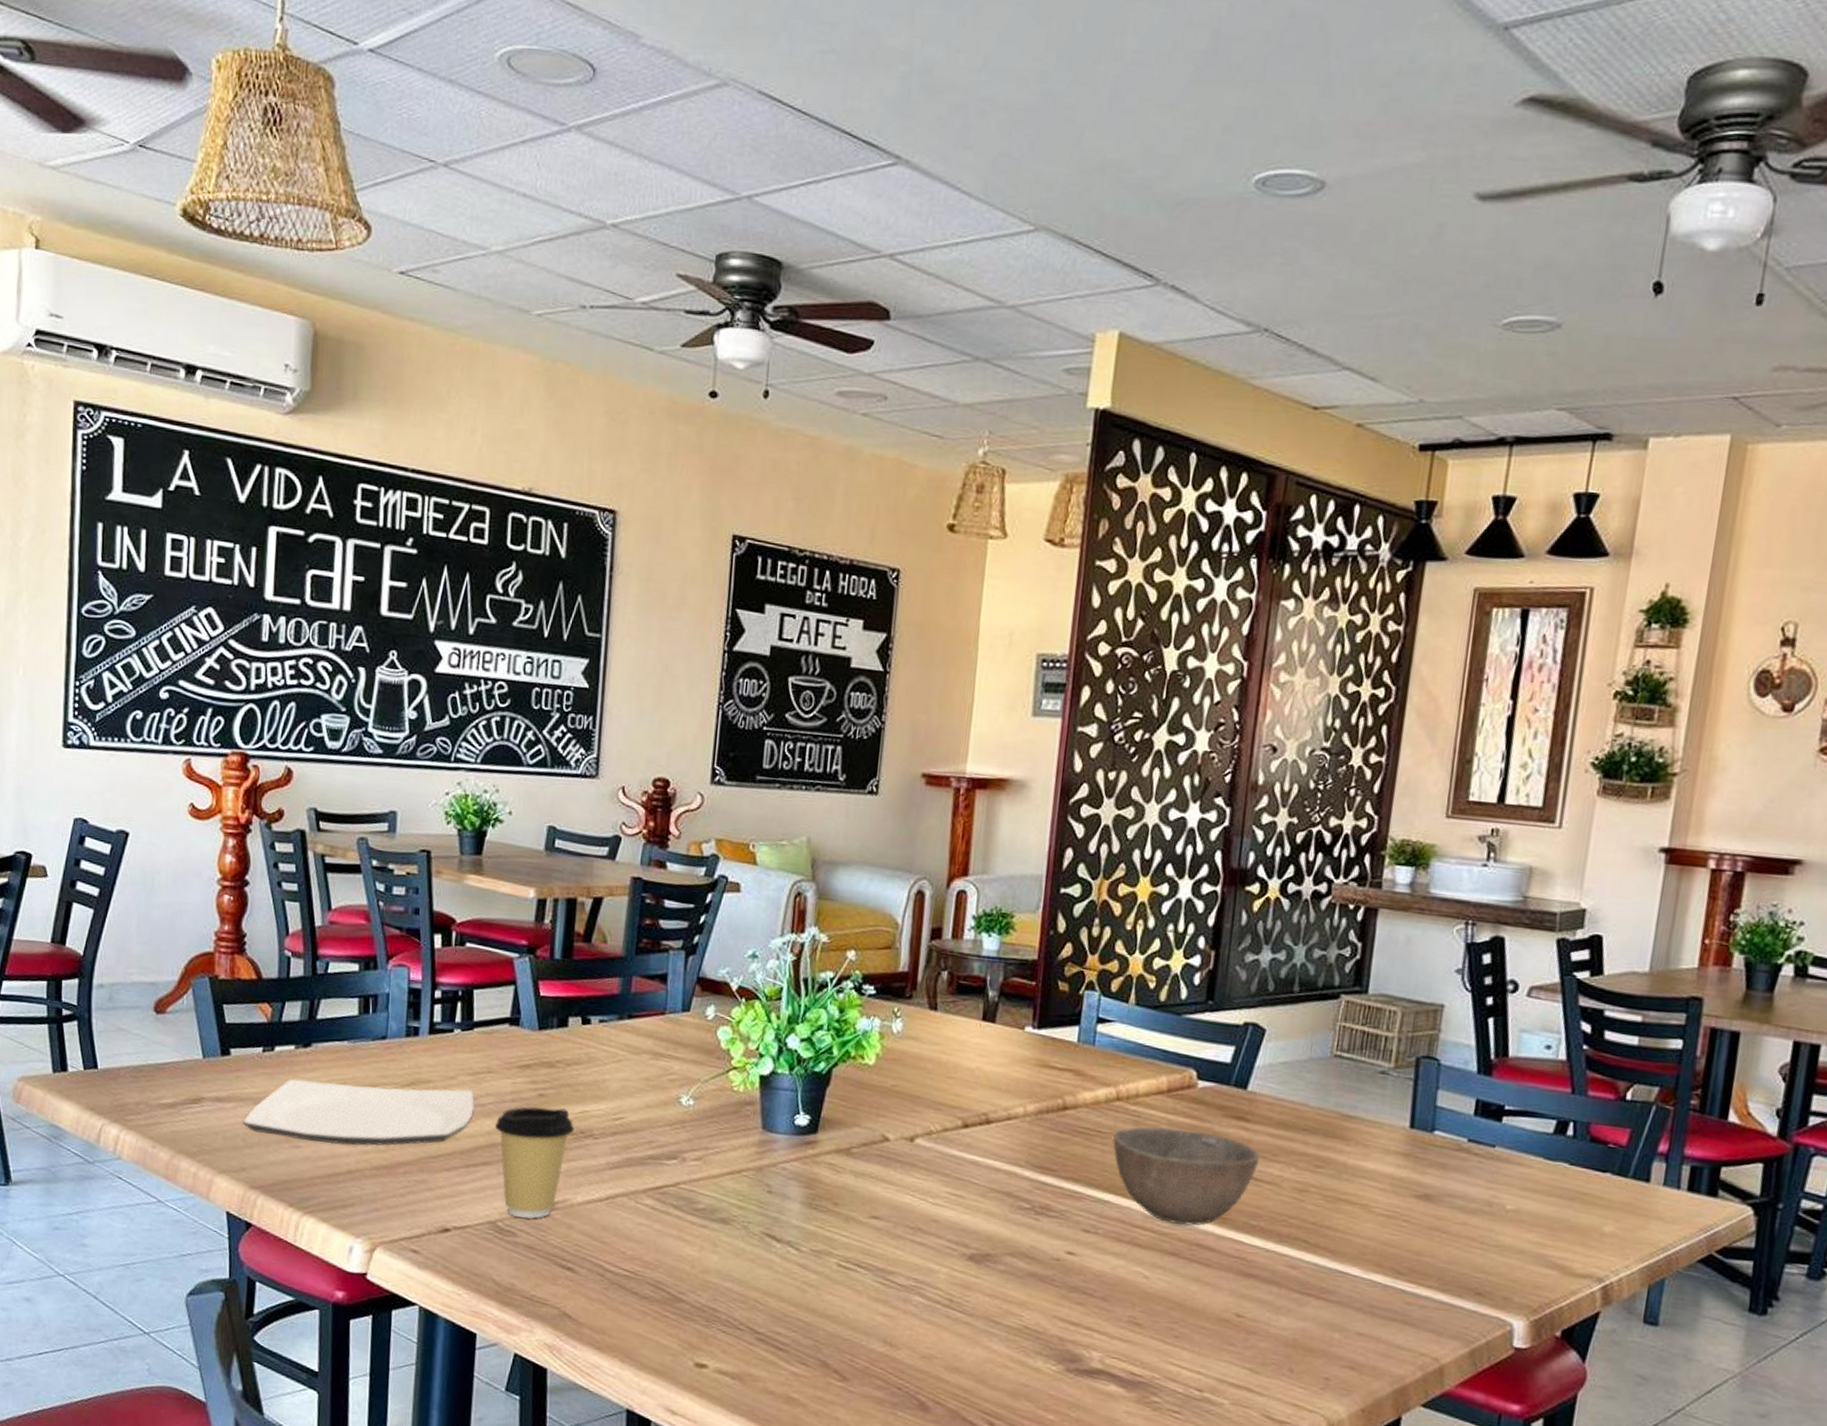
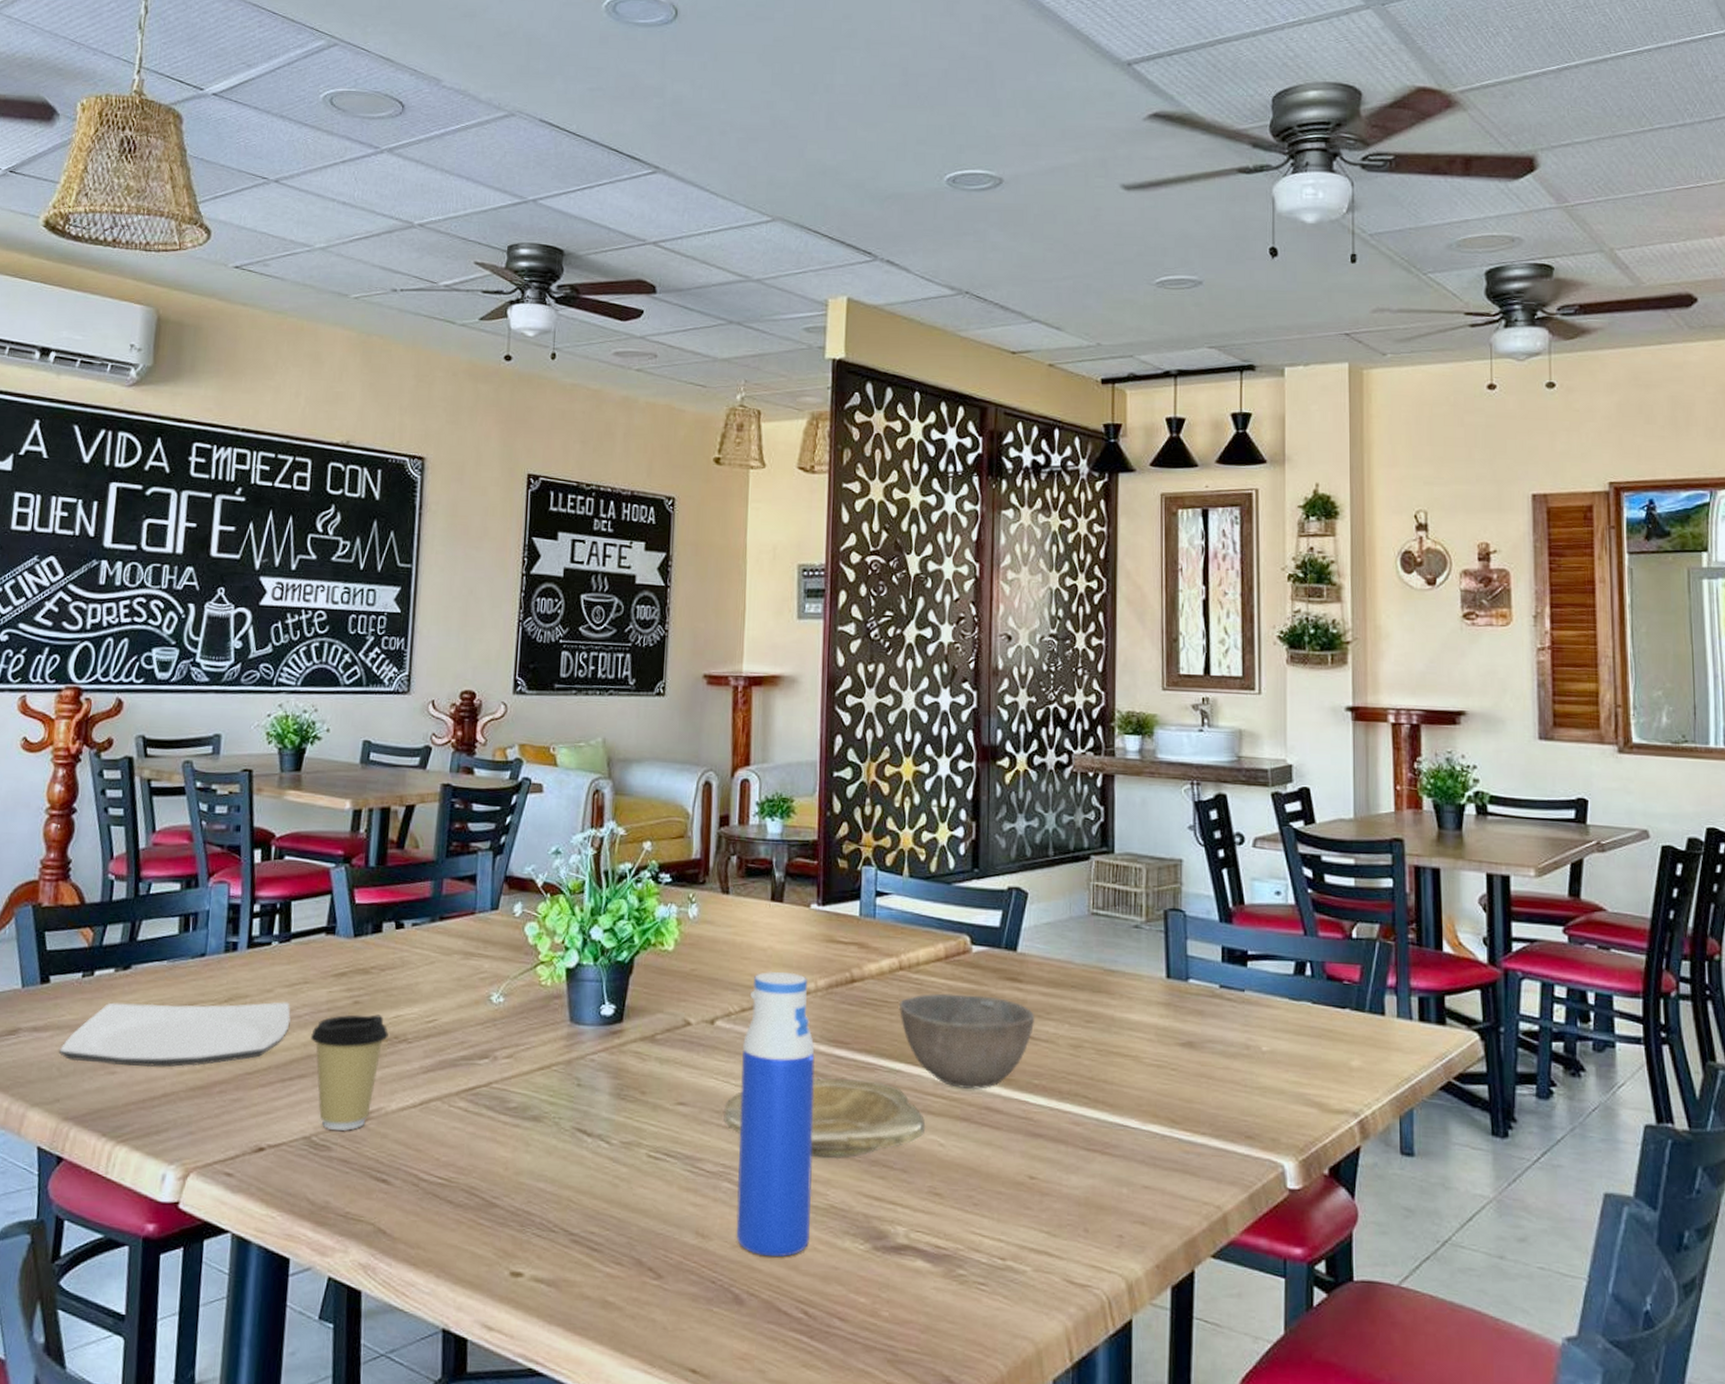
plate: none [918,1202,1131,1283] -> present [724,1078,926,1159]
water bottle: none [925,1093,1020,1371] -> present [736,972,815,1258]

